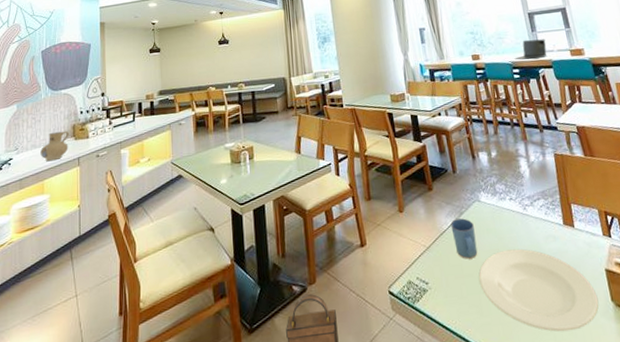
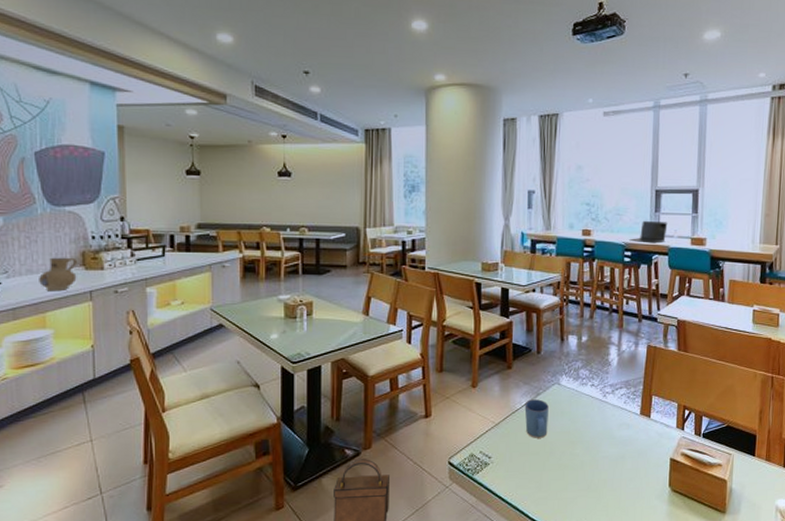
plate: present [478,248,599,332] -> none [544,433,657,510]

